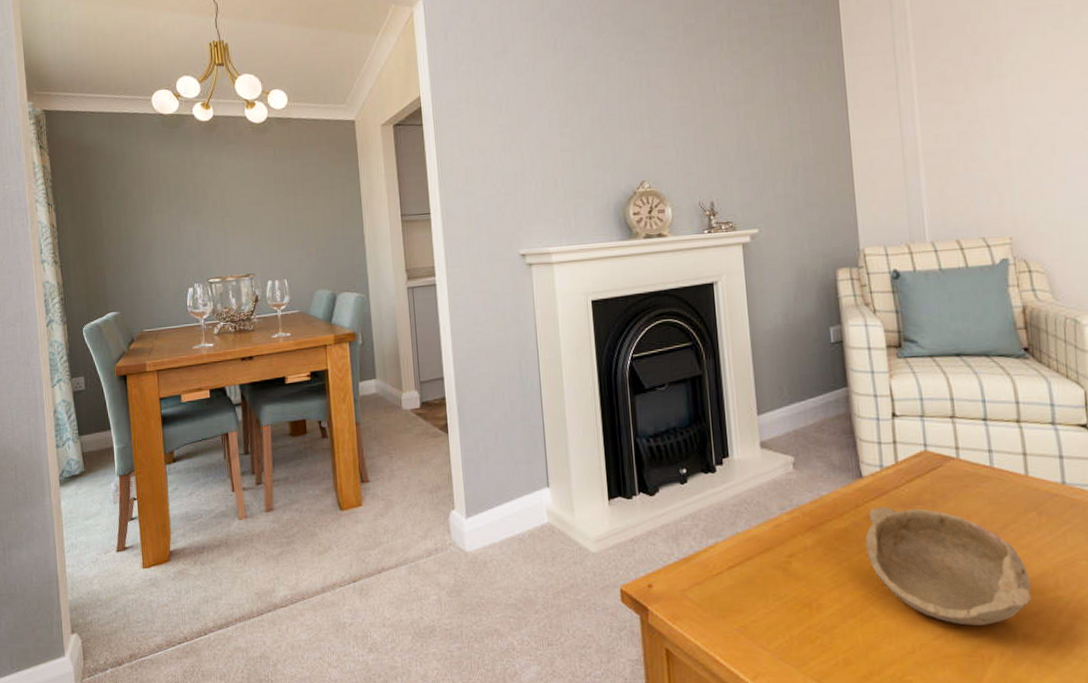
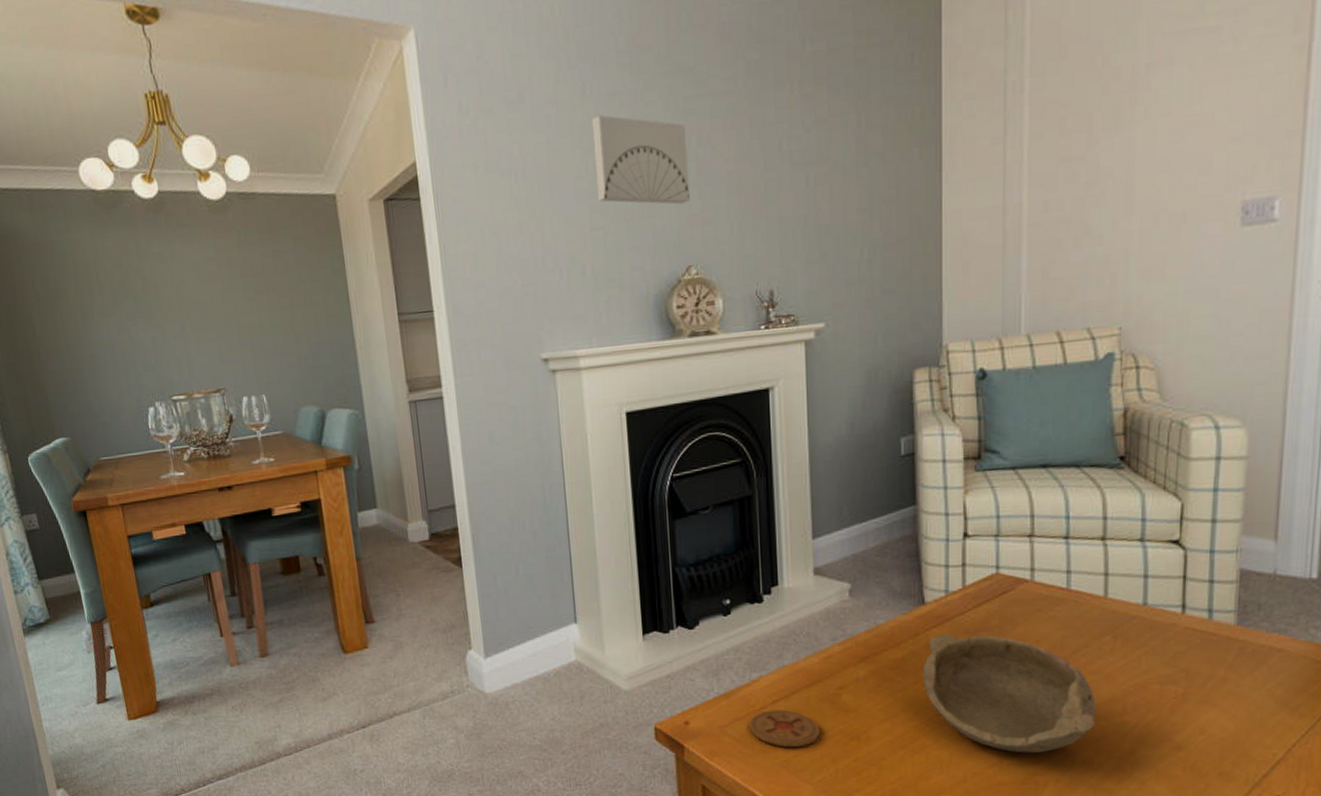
wall art: none [562,63,642,133] -> present [591,115,690,205]
coaster: none [707,574,774,614] -> present [749,708,820,748]

